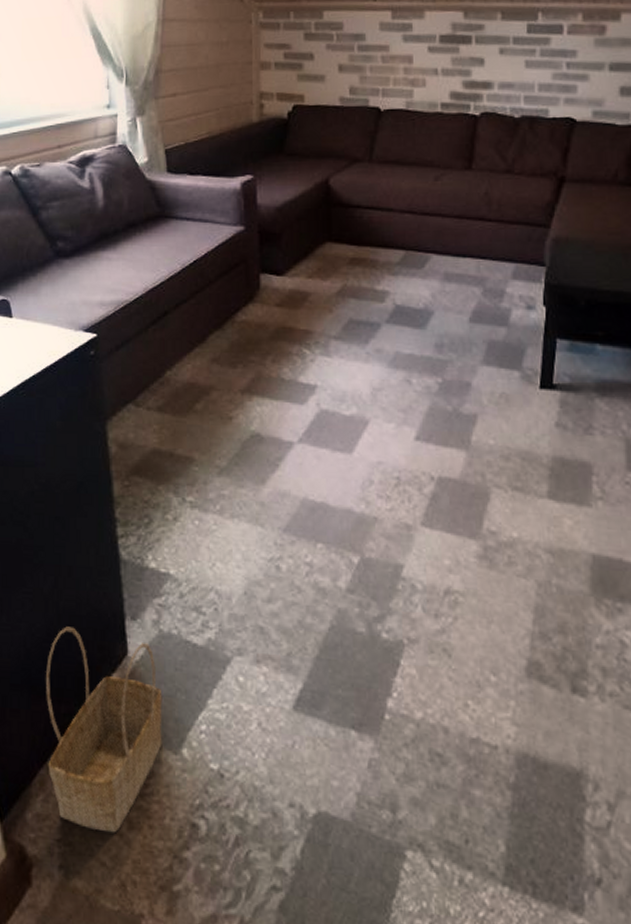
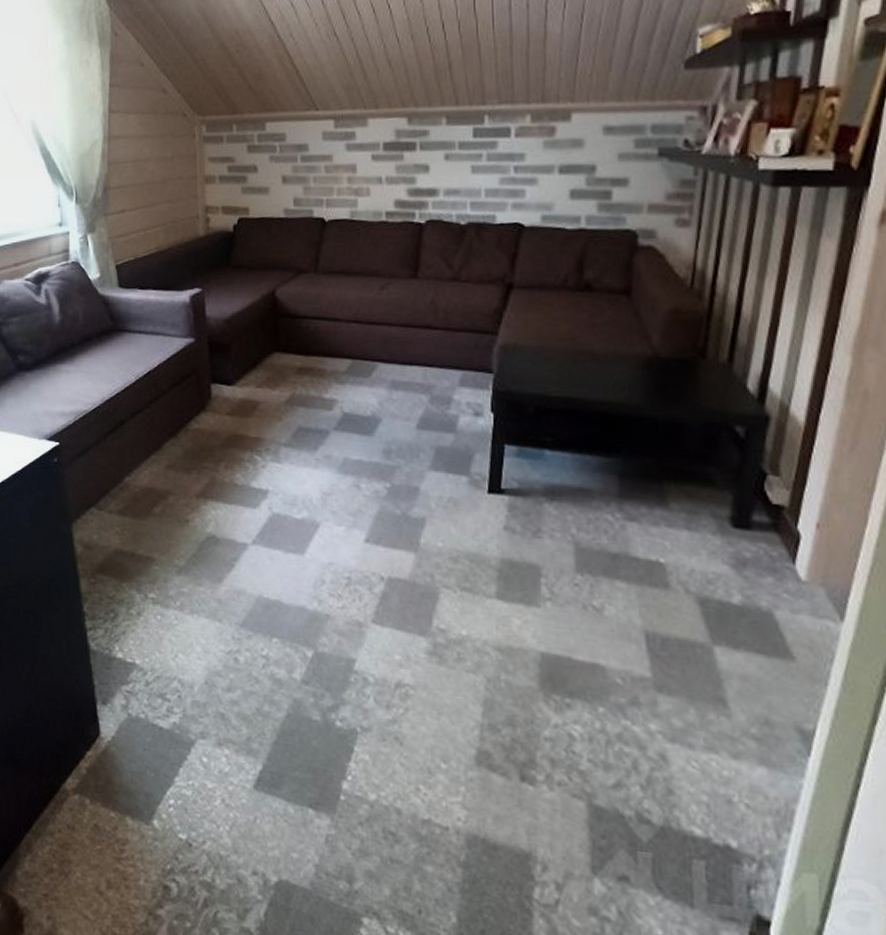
basket: present [46,626,162,833] -> none [27,709,135,891]

